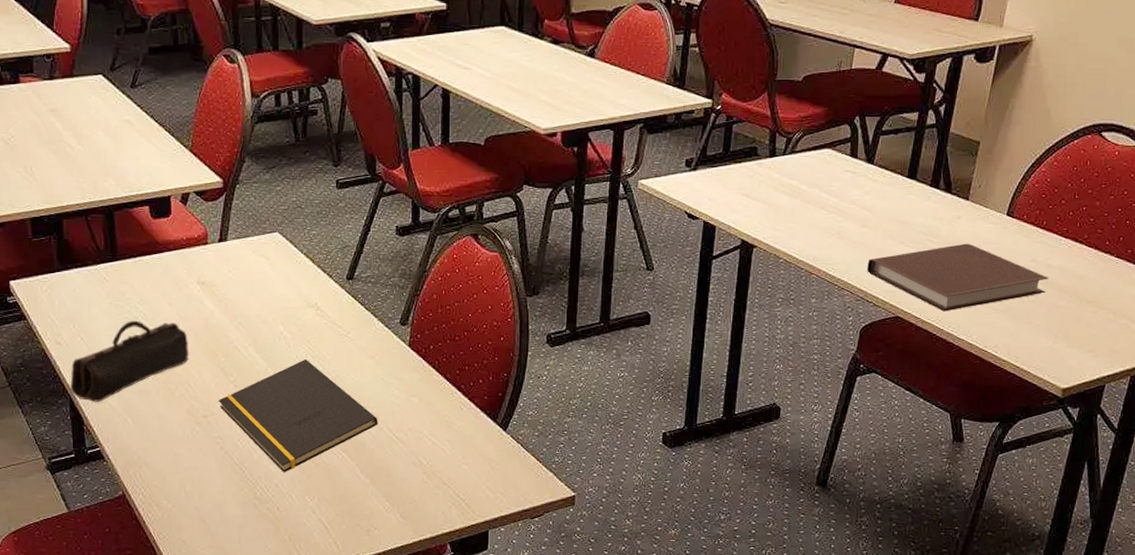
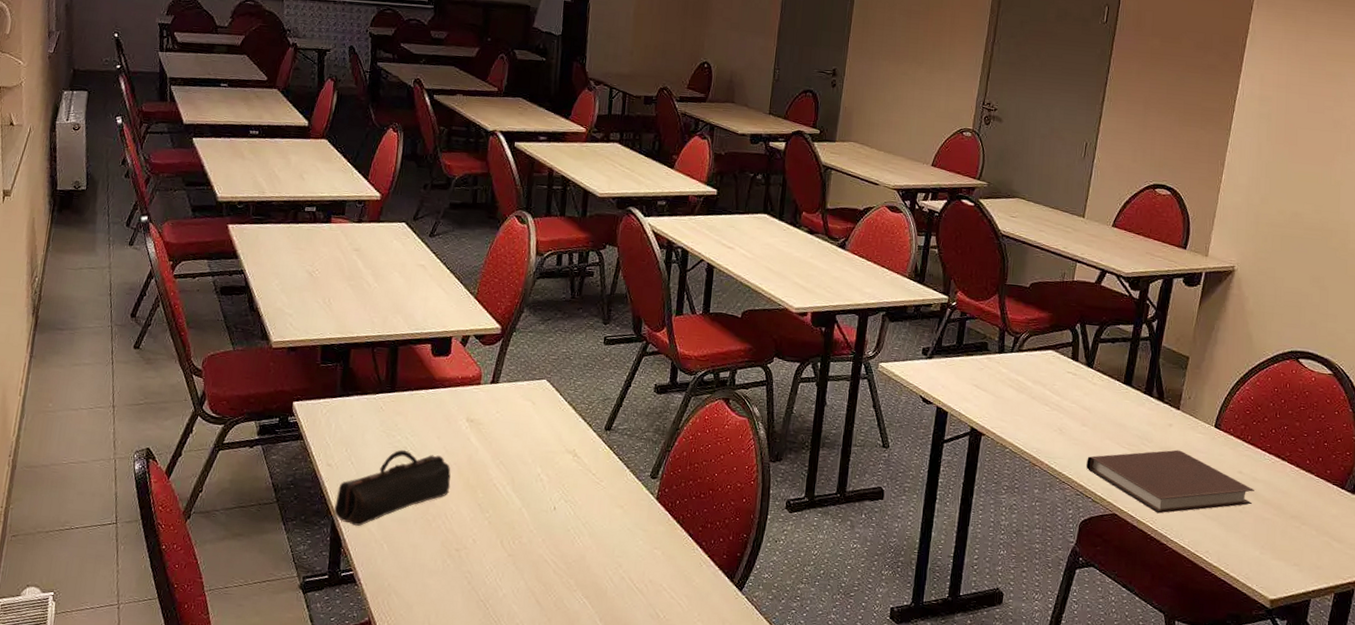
notepad: present [218,358,378,473] -> none [471,502,621,614]

